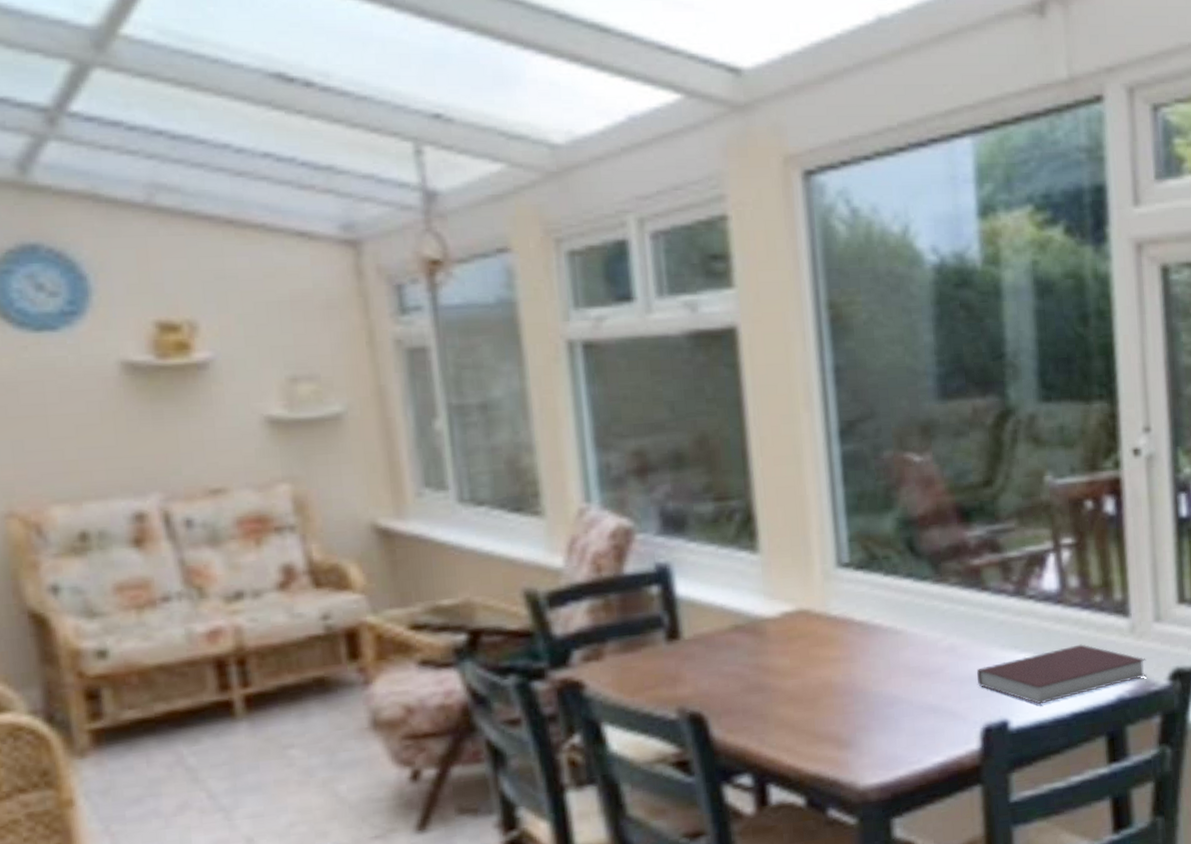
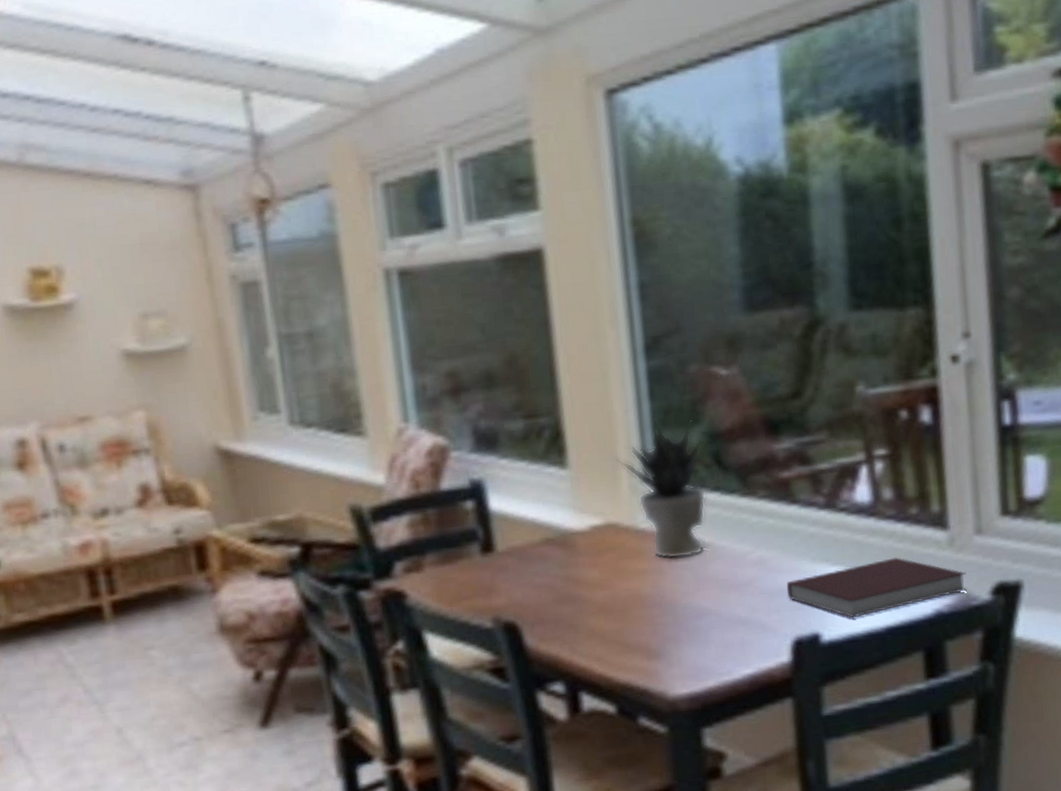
potted plant: none [808,504,901,647] -> present [616,419,707,560]

